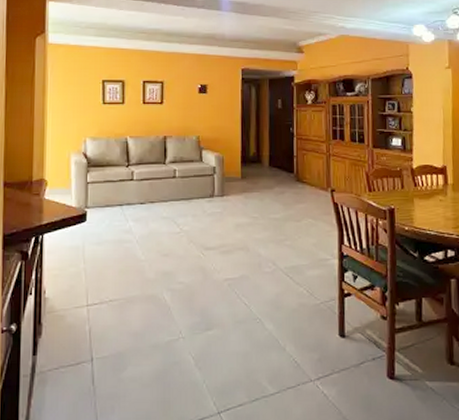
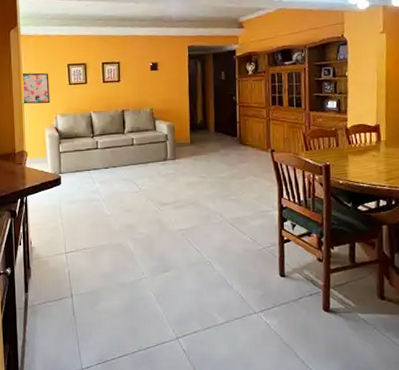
wall art: none [45,86,80,125] -> present [21,72,50,104]

